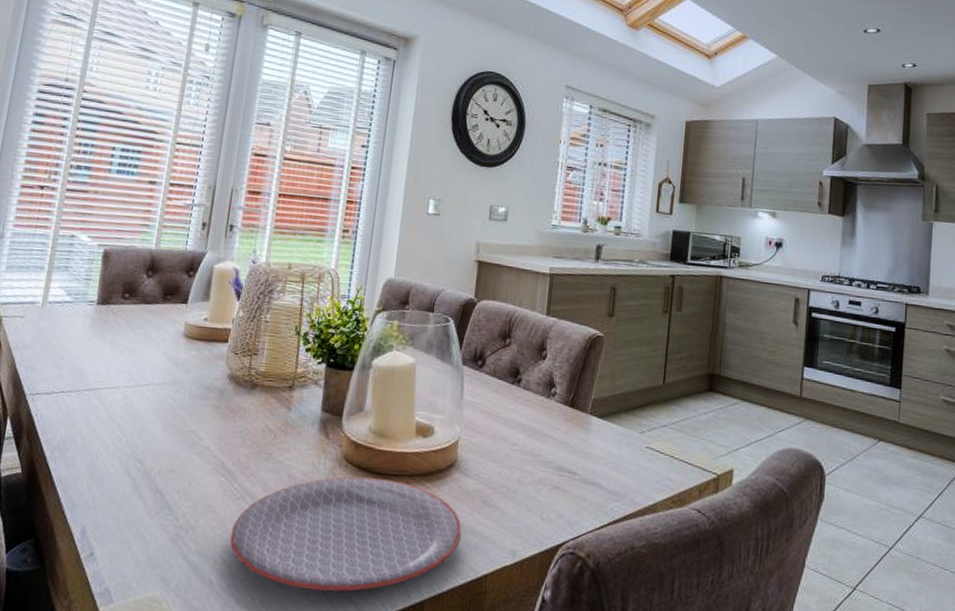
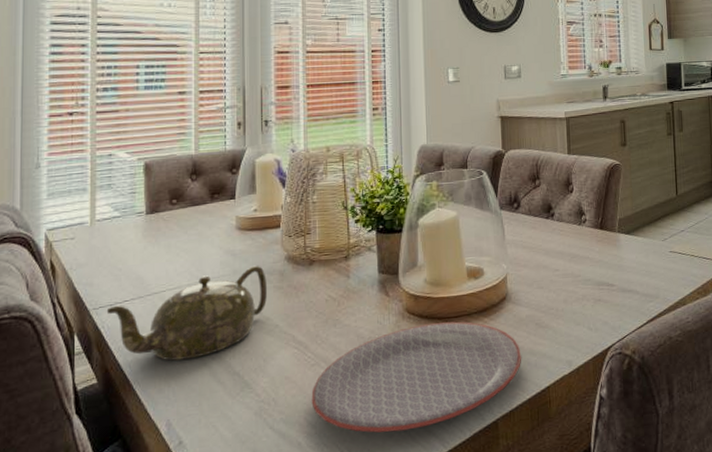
teapot: none [42,378,206,467] -> present [106,265,268,361]

